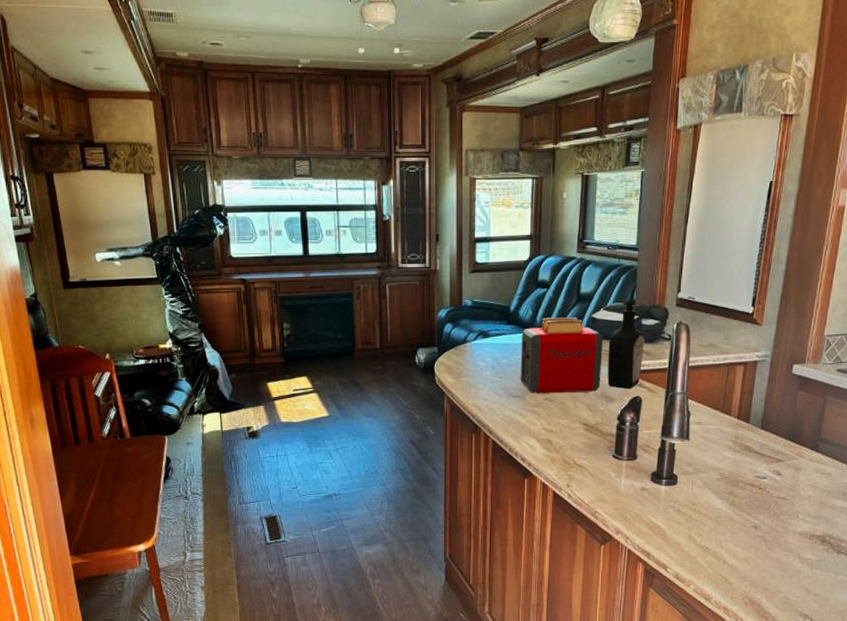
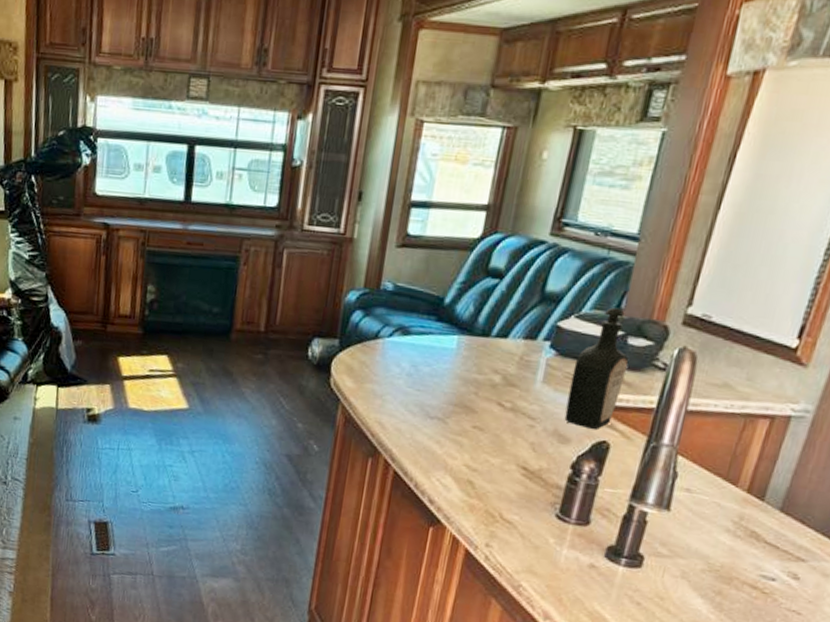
toaster: present [520,317,603,393] -> none [443,318,568,426]

